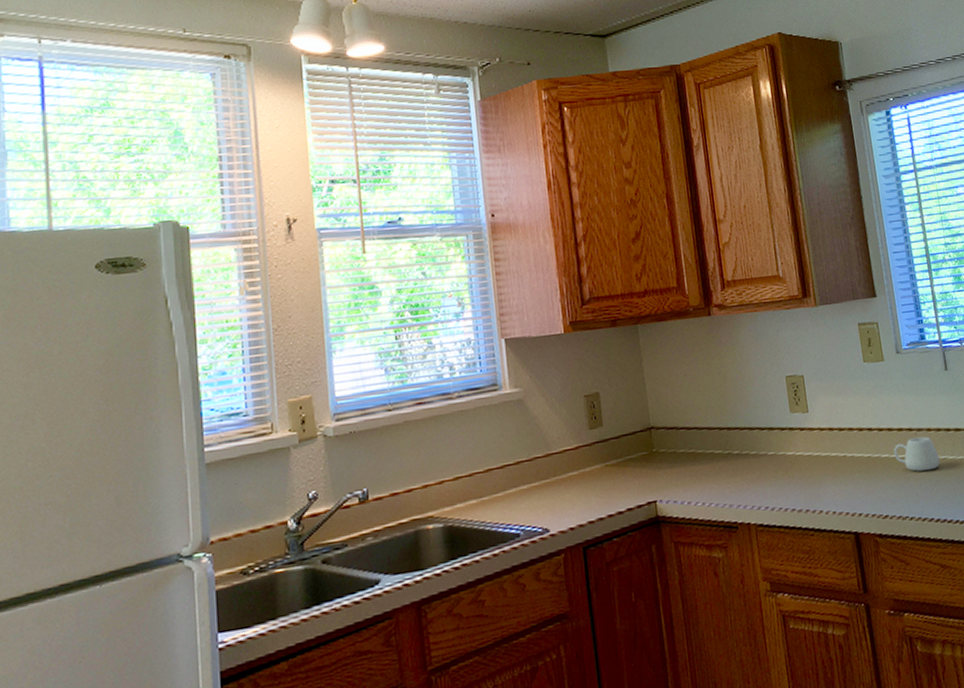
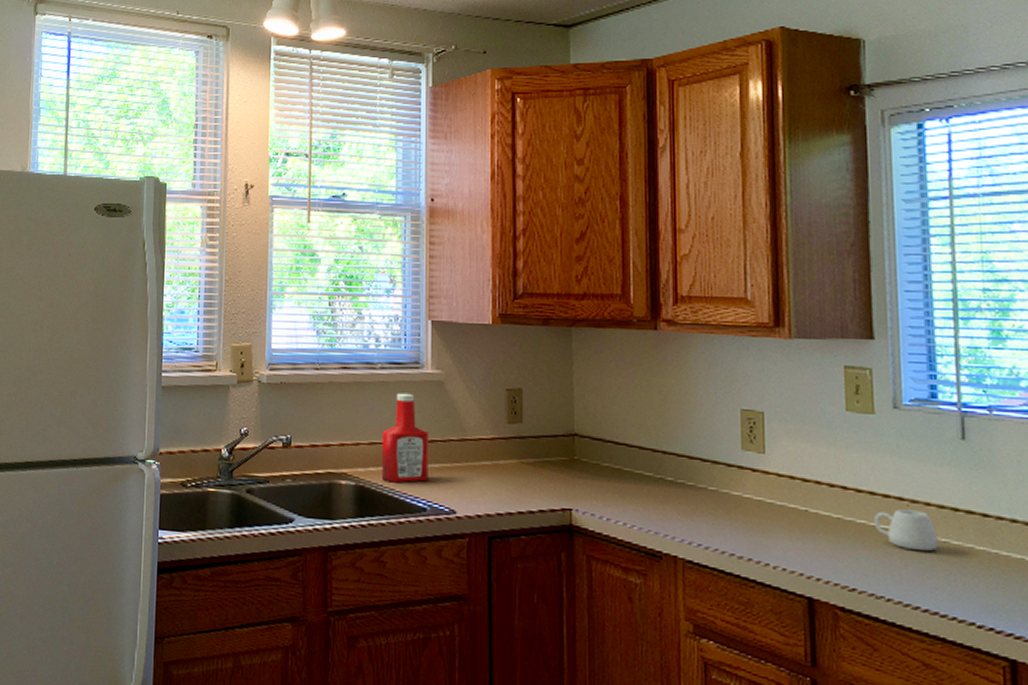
ketchup bottle: none [466,417,519,516] -> present [381,393,429,483]

